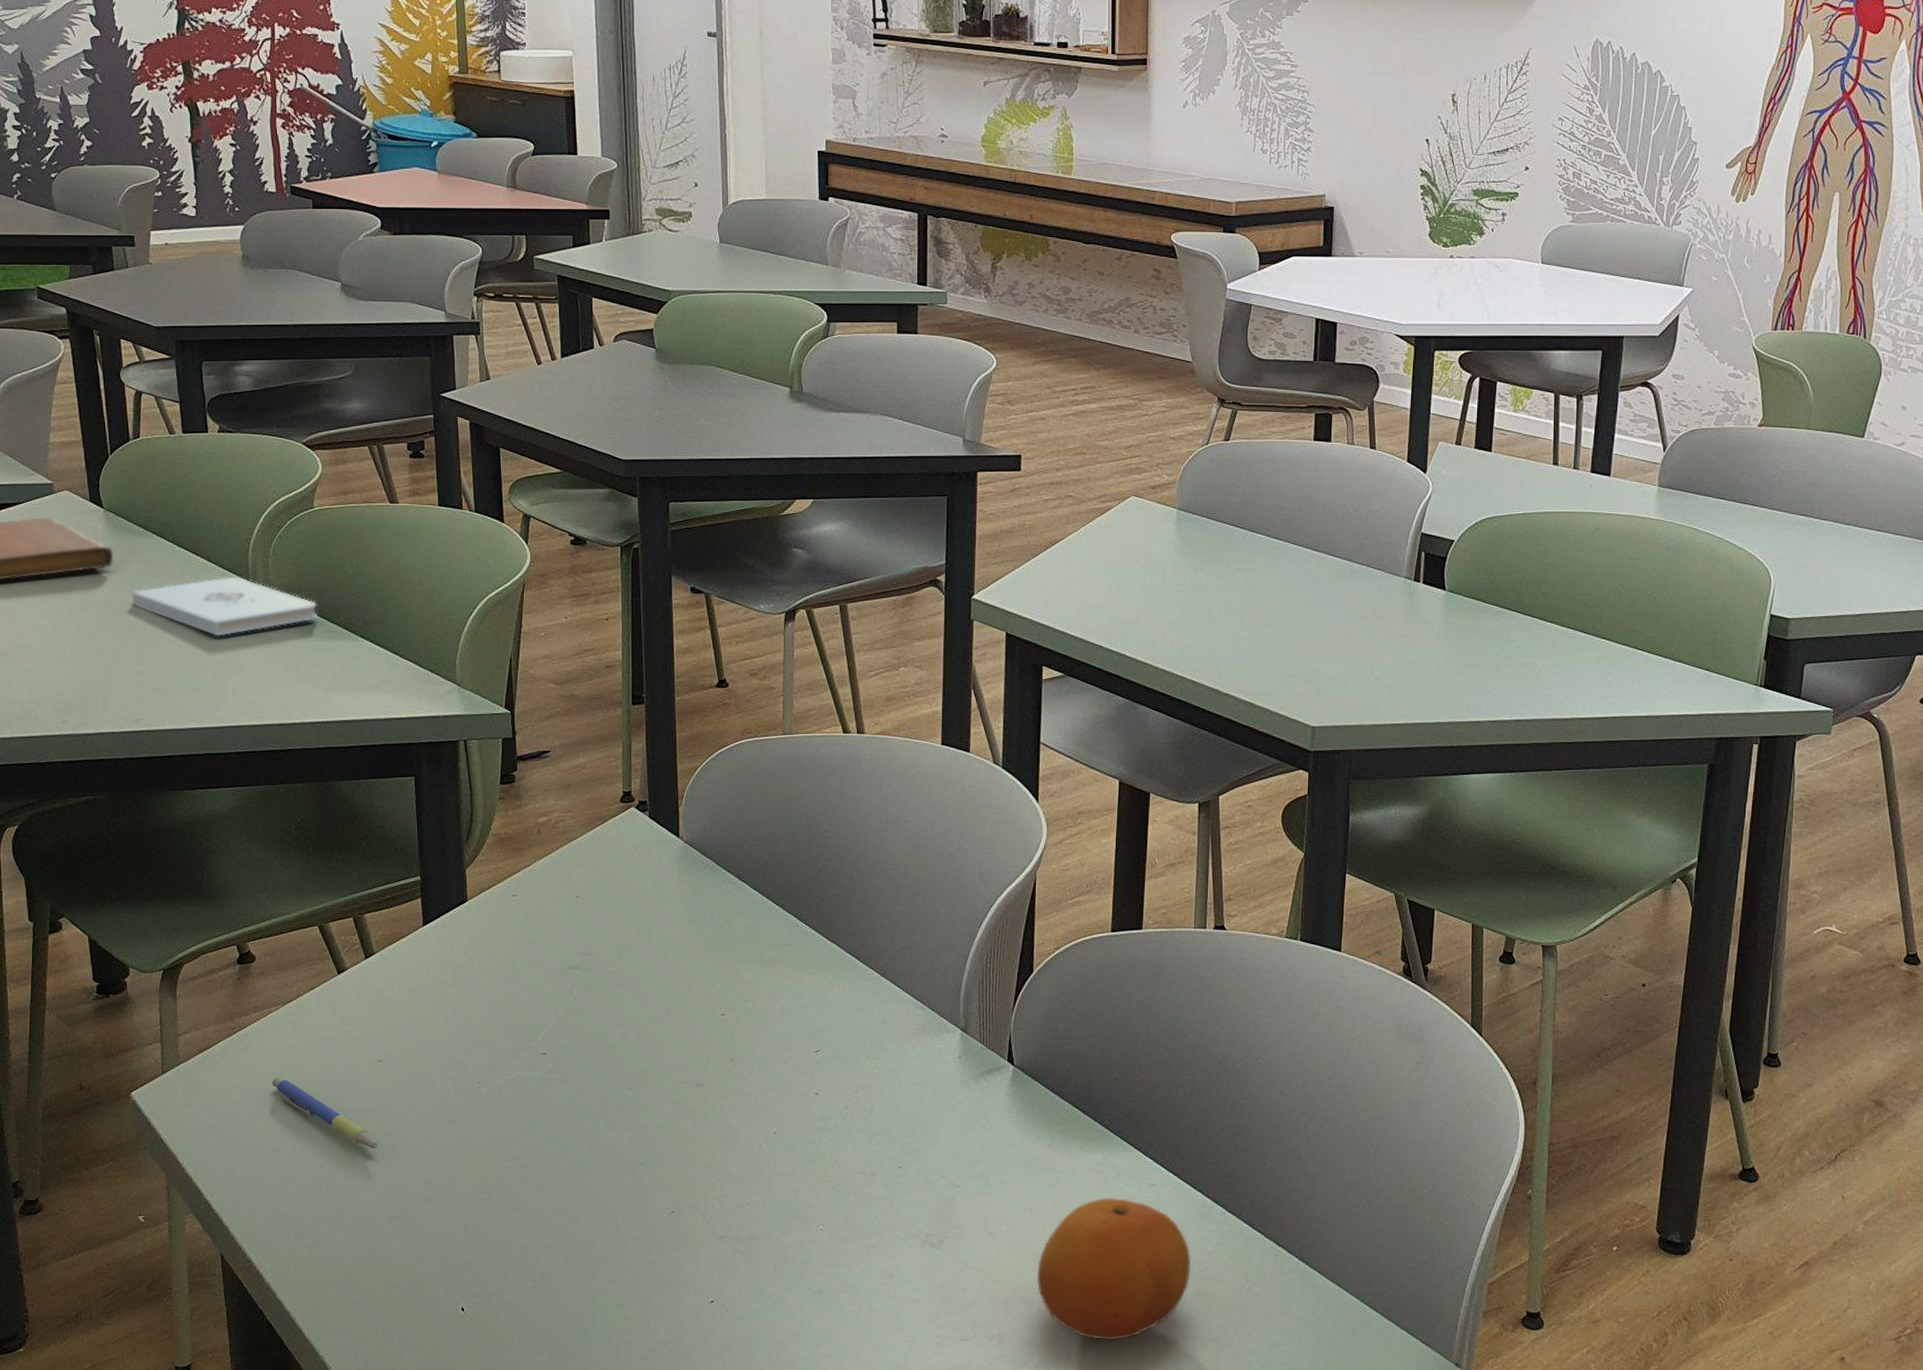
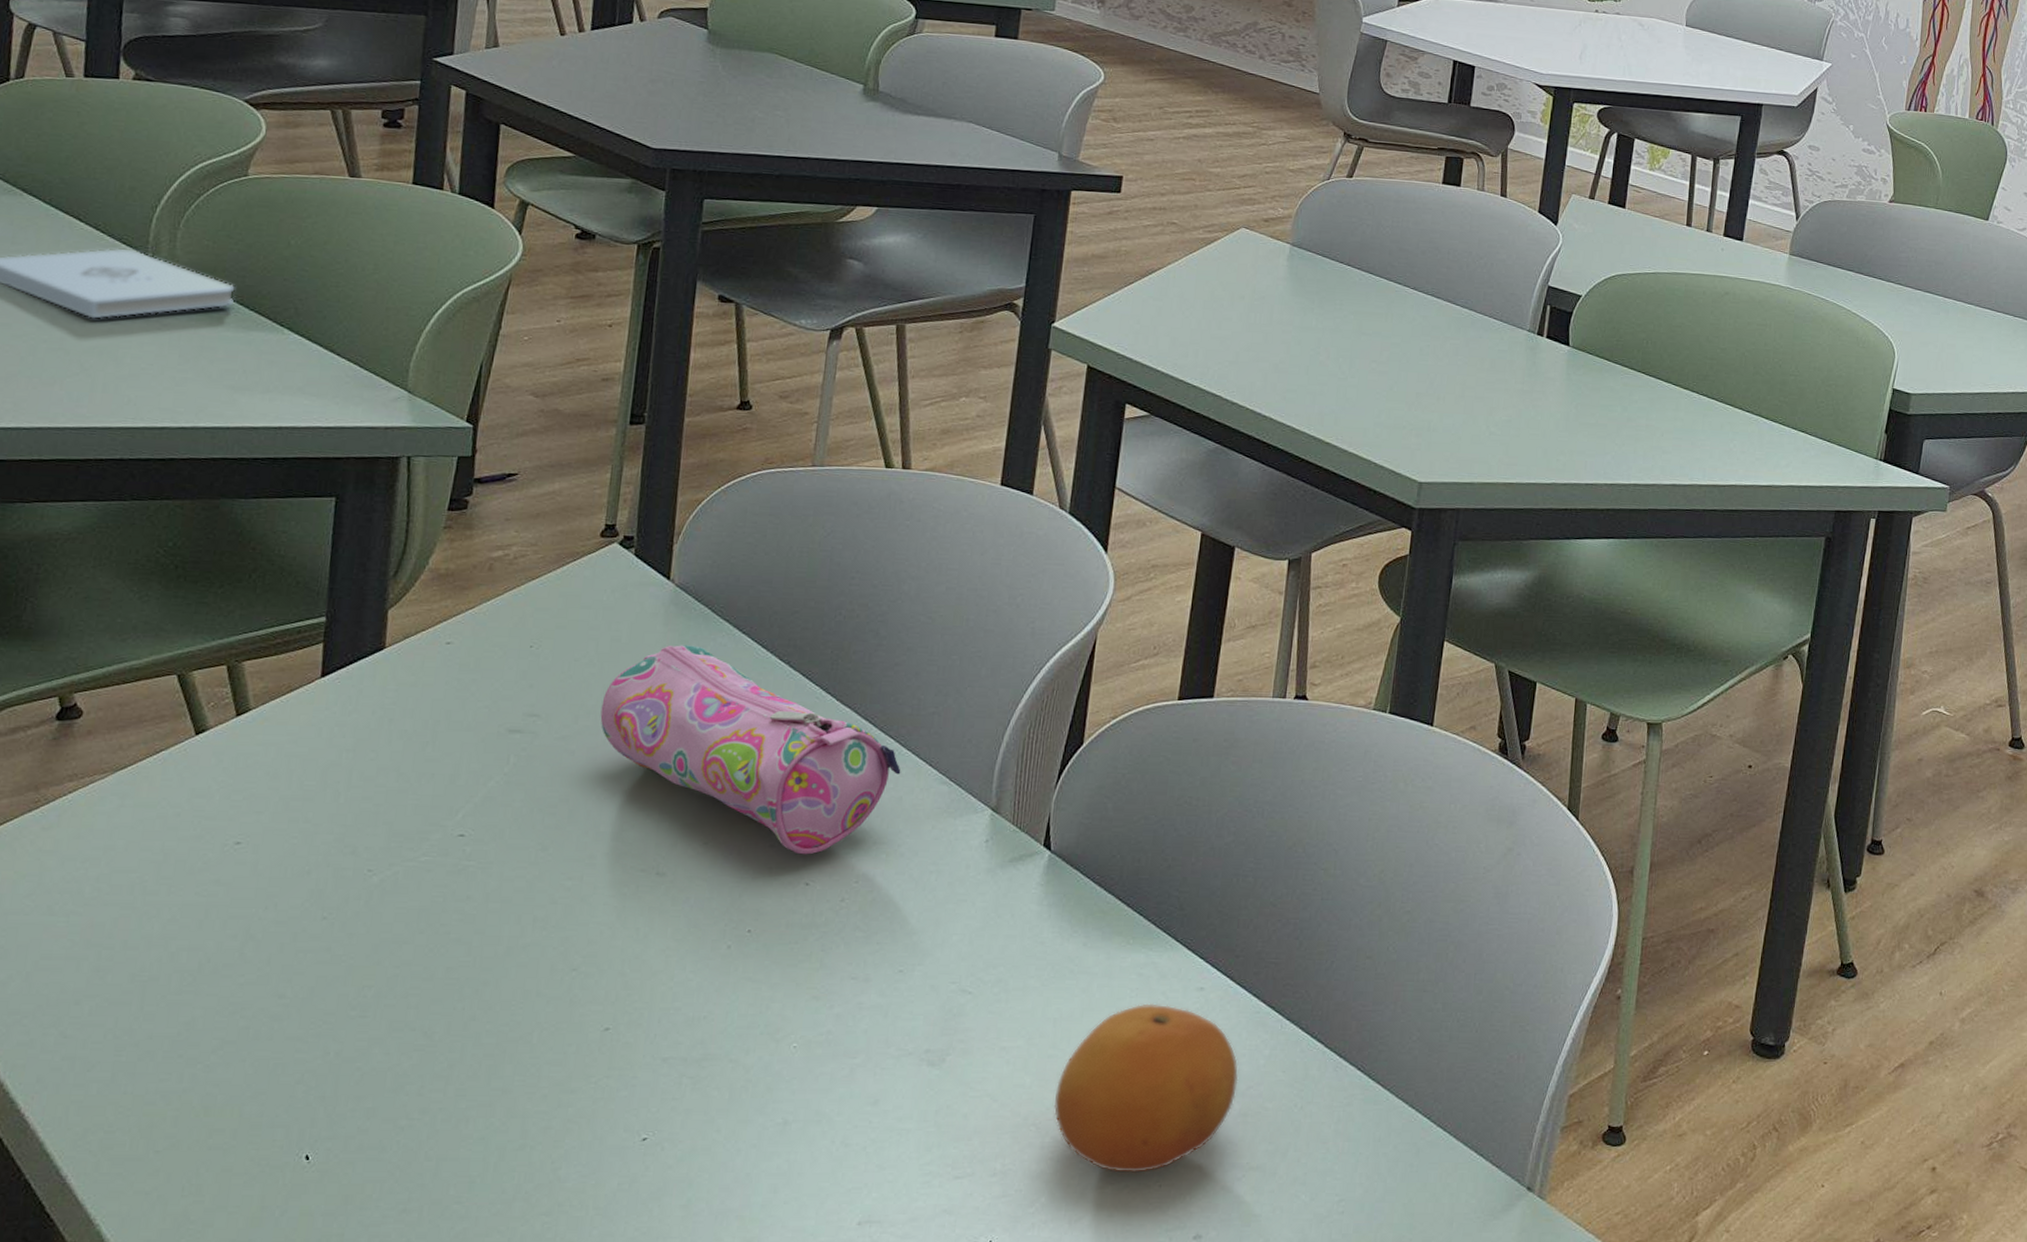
pen: present [271,1077,378,1148] -> none [80,863,220,954]
pencil case: none [638,893,883,1069] -> present [600,645,901,855]

